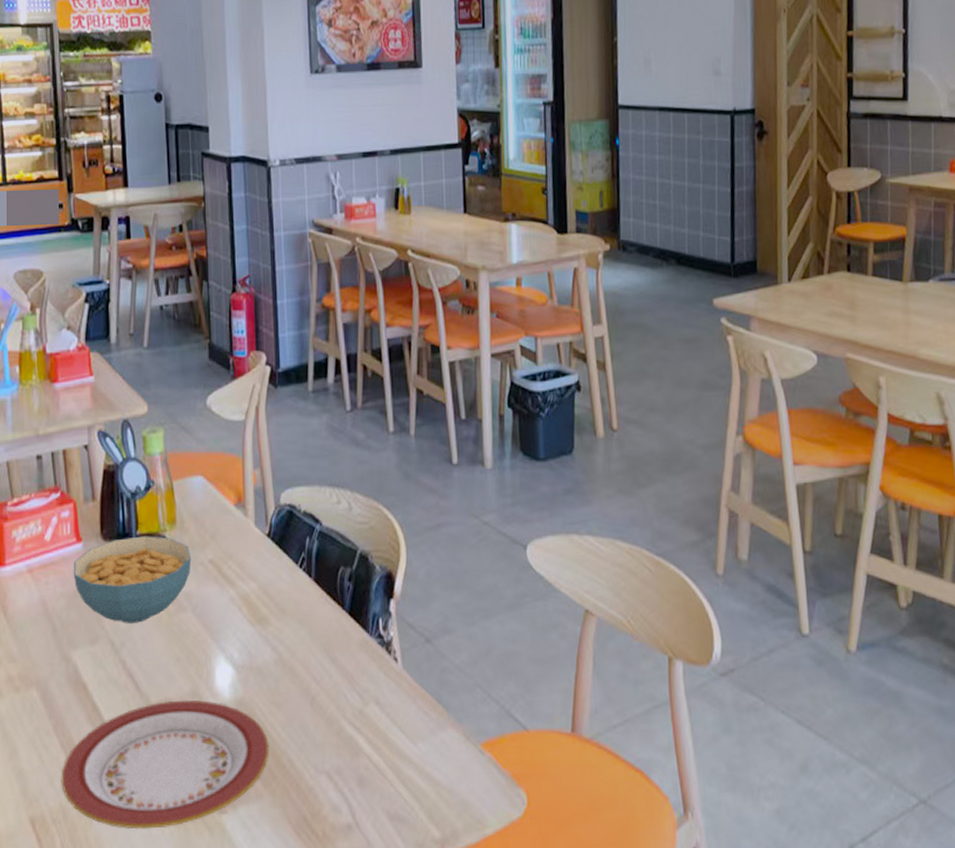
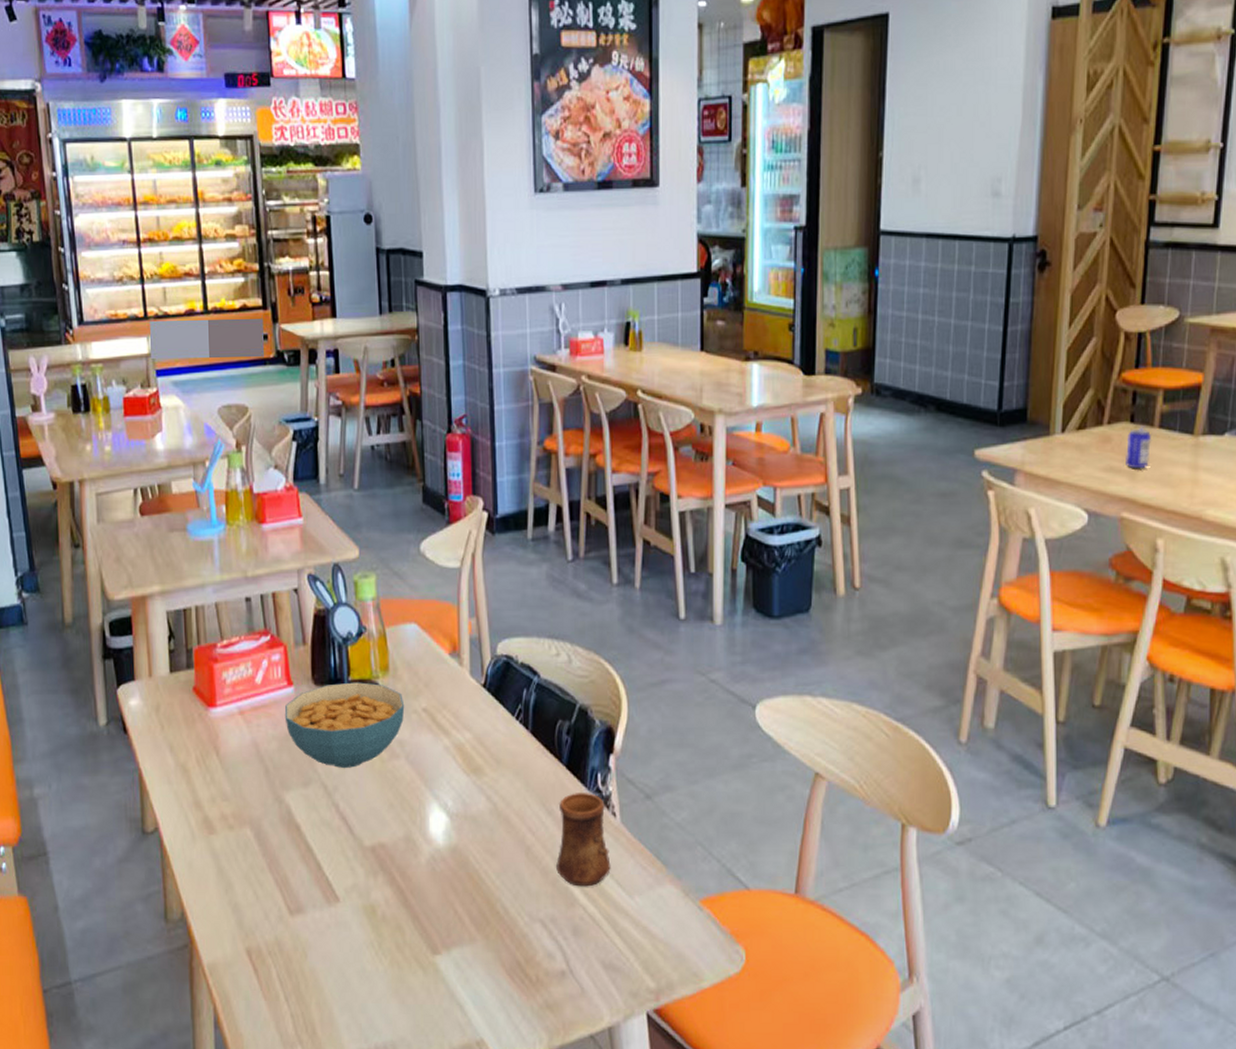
plate: present [61,700,269,829] -> none [276,844,483,965]
cup: none [339,638,394,735] -> present [555,792,611,887]
beer can: none [845,274,868,314] -> present [1126,426,1152,469]

